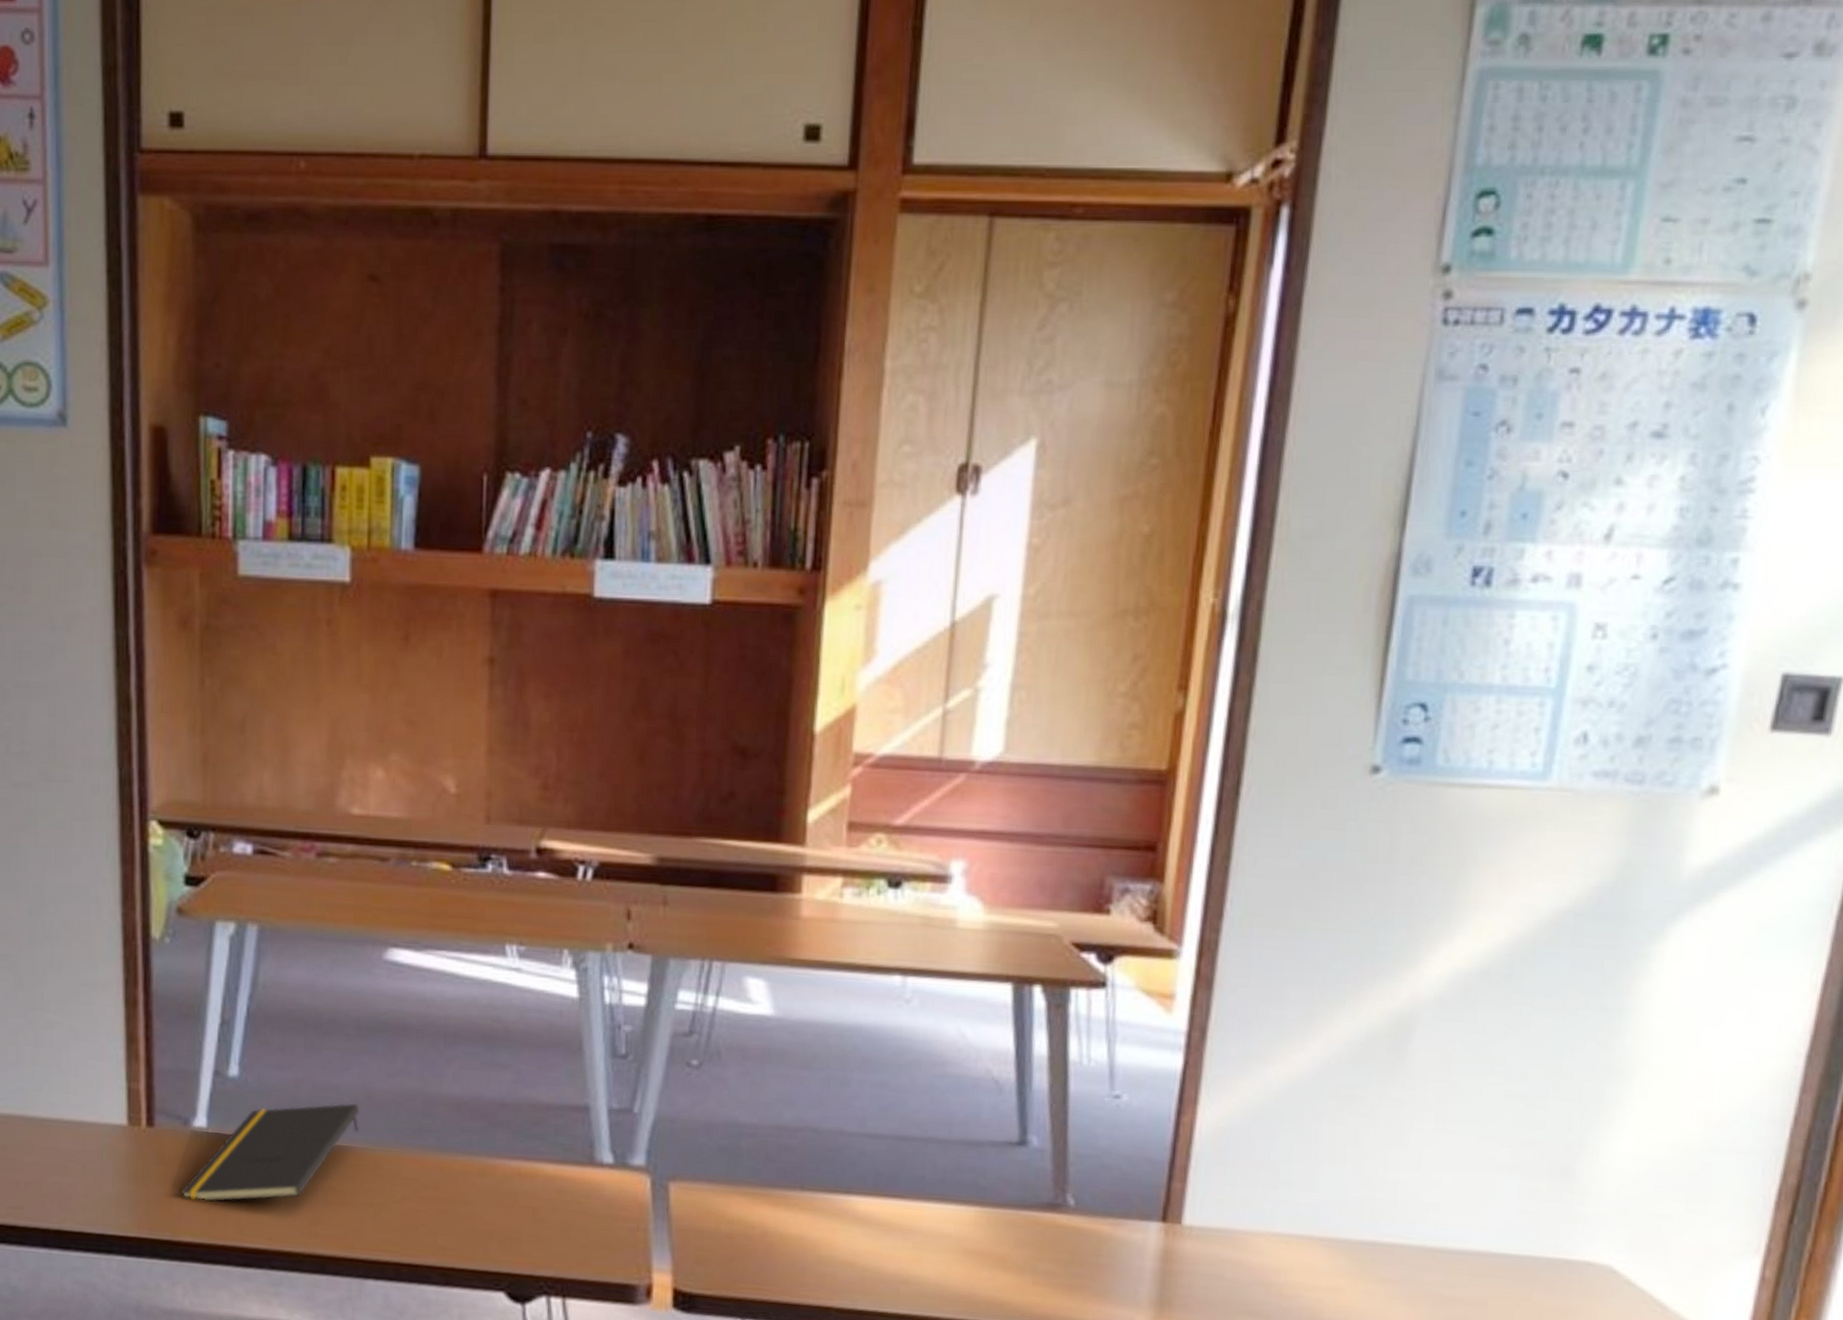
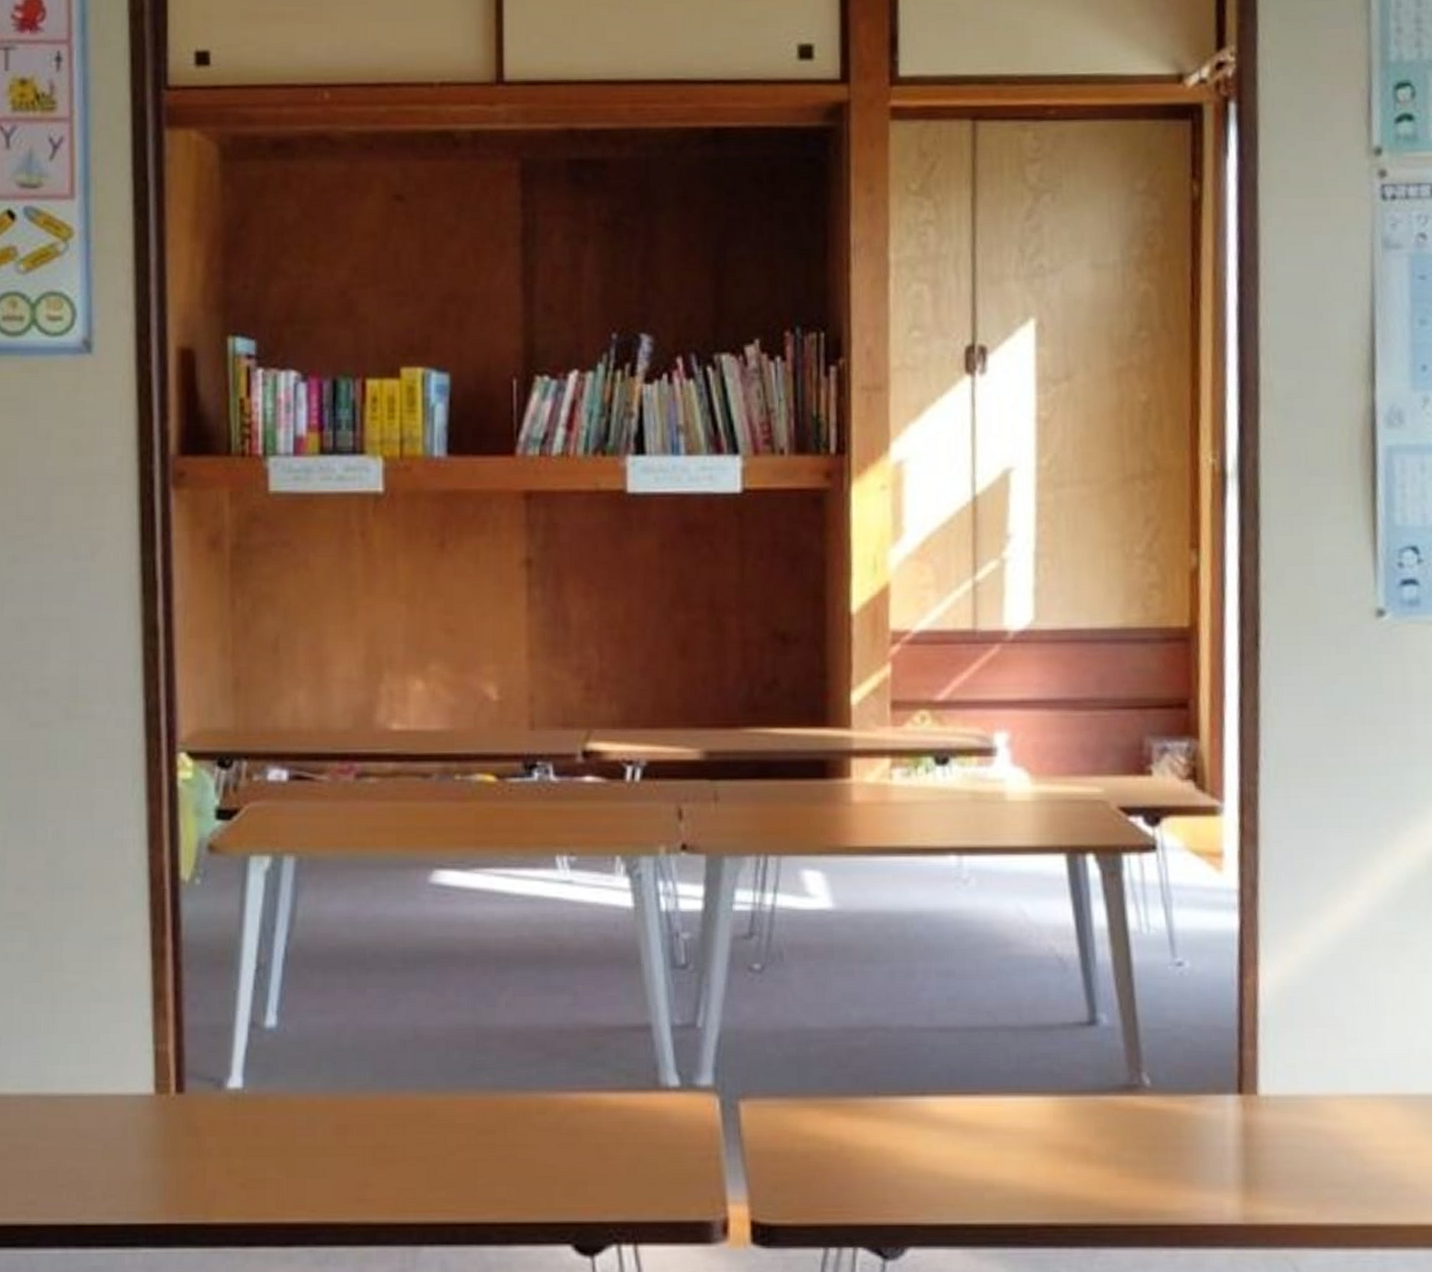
notepad: present [180,1103,360,1201] -> none [214,1045,409,1173]

